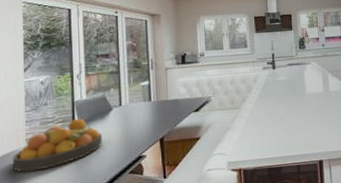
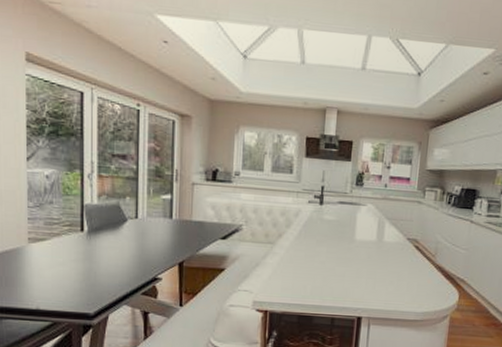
fruit bowl: present [12,118,102,173] -> none [13,224,113,275]

